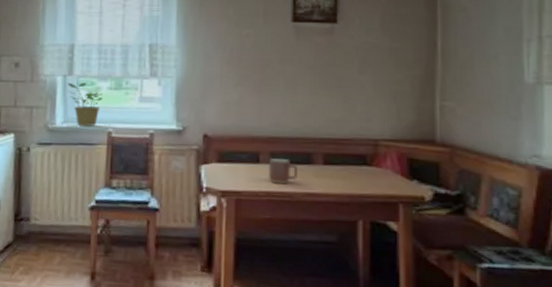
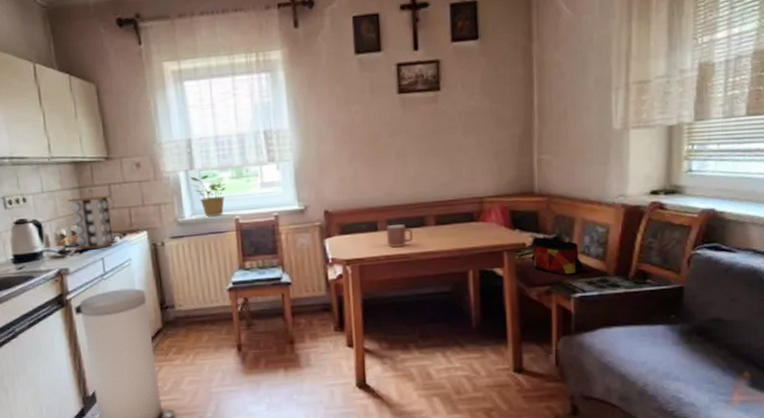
bag: none [431,193,492,241] -> present [532,238,584,275]

